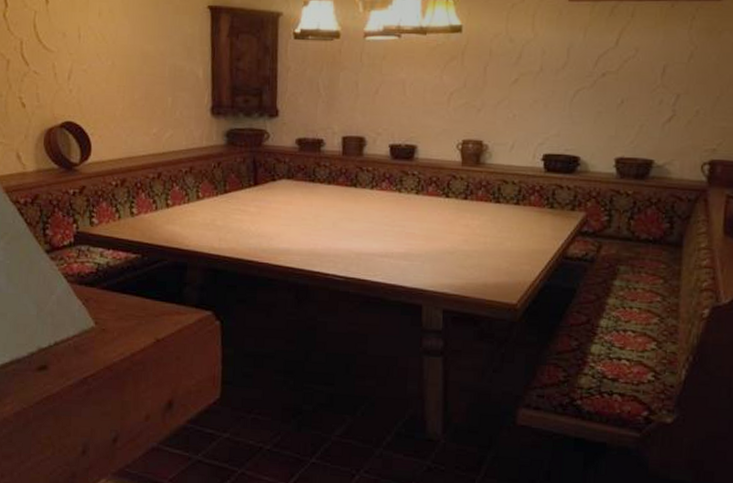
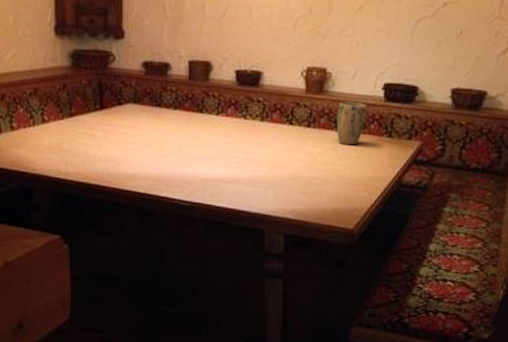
plant pot: none [494,173,525,218] -> present [336,101,366,146]

